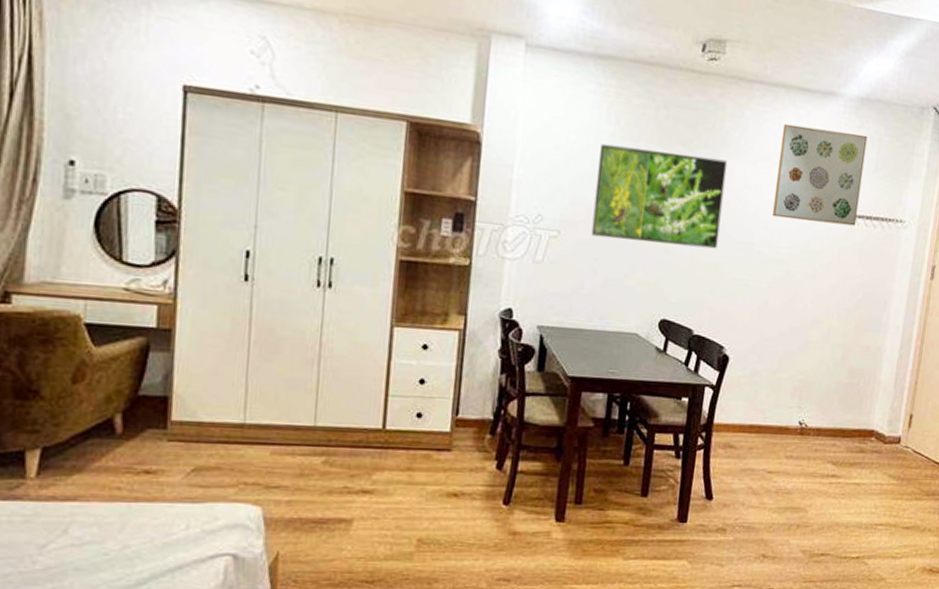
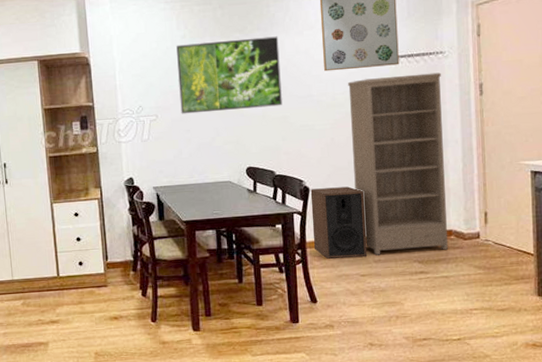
speaker: none [720,359,789,450] -> present [310,186,368,259]
bookshelf: none [780,235,897,453] -> present [347,72,448,256]

